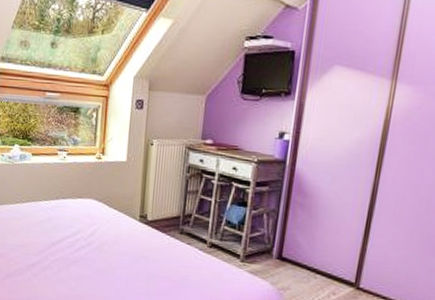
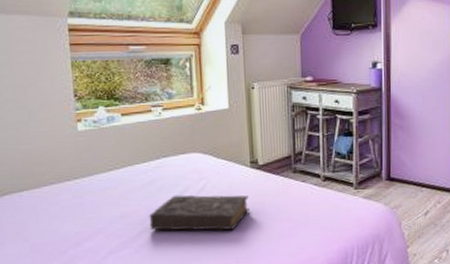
book: none [43,235,134,278] -> present [149,195,249,231]

